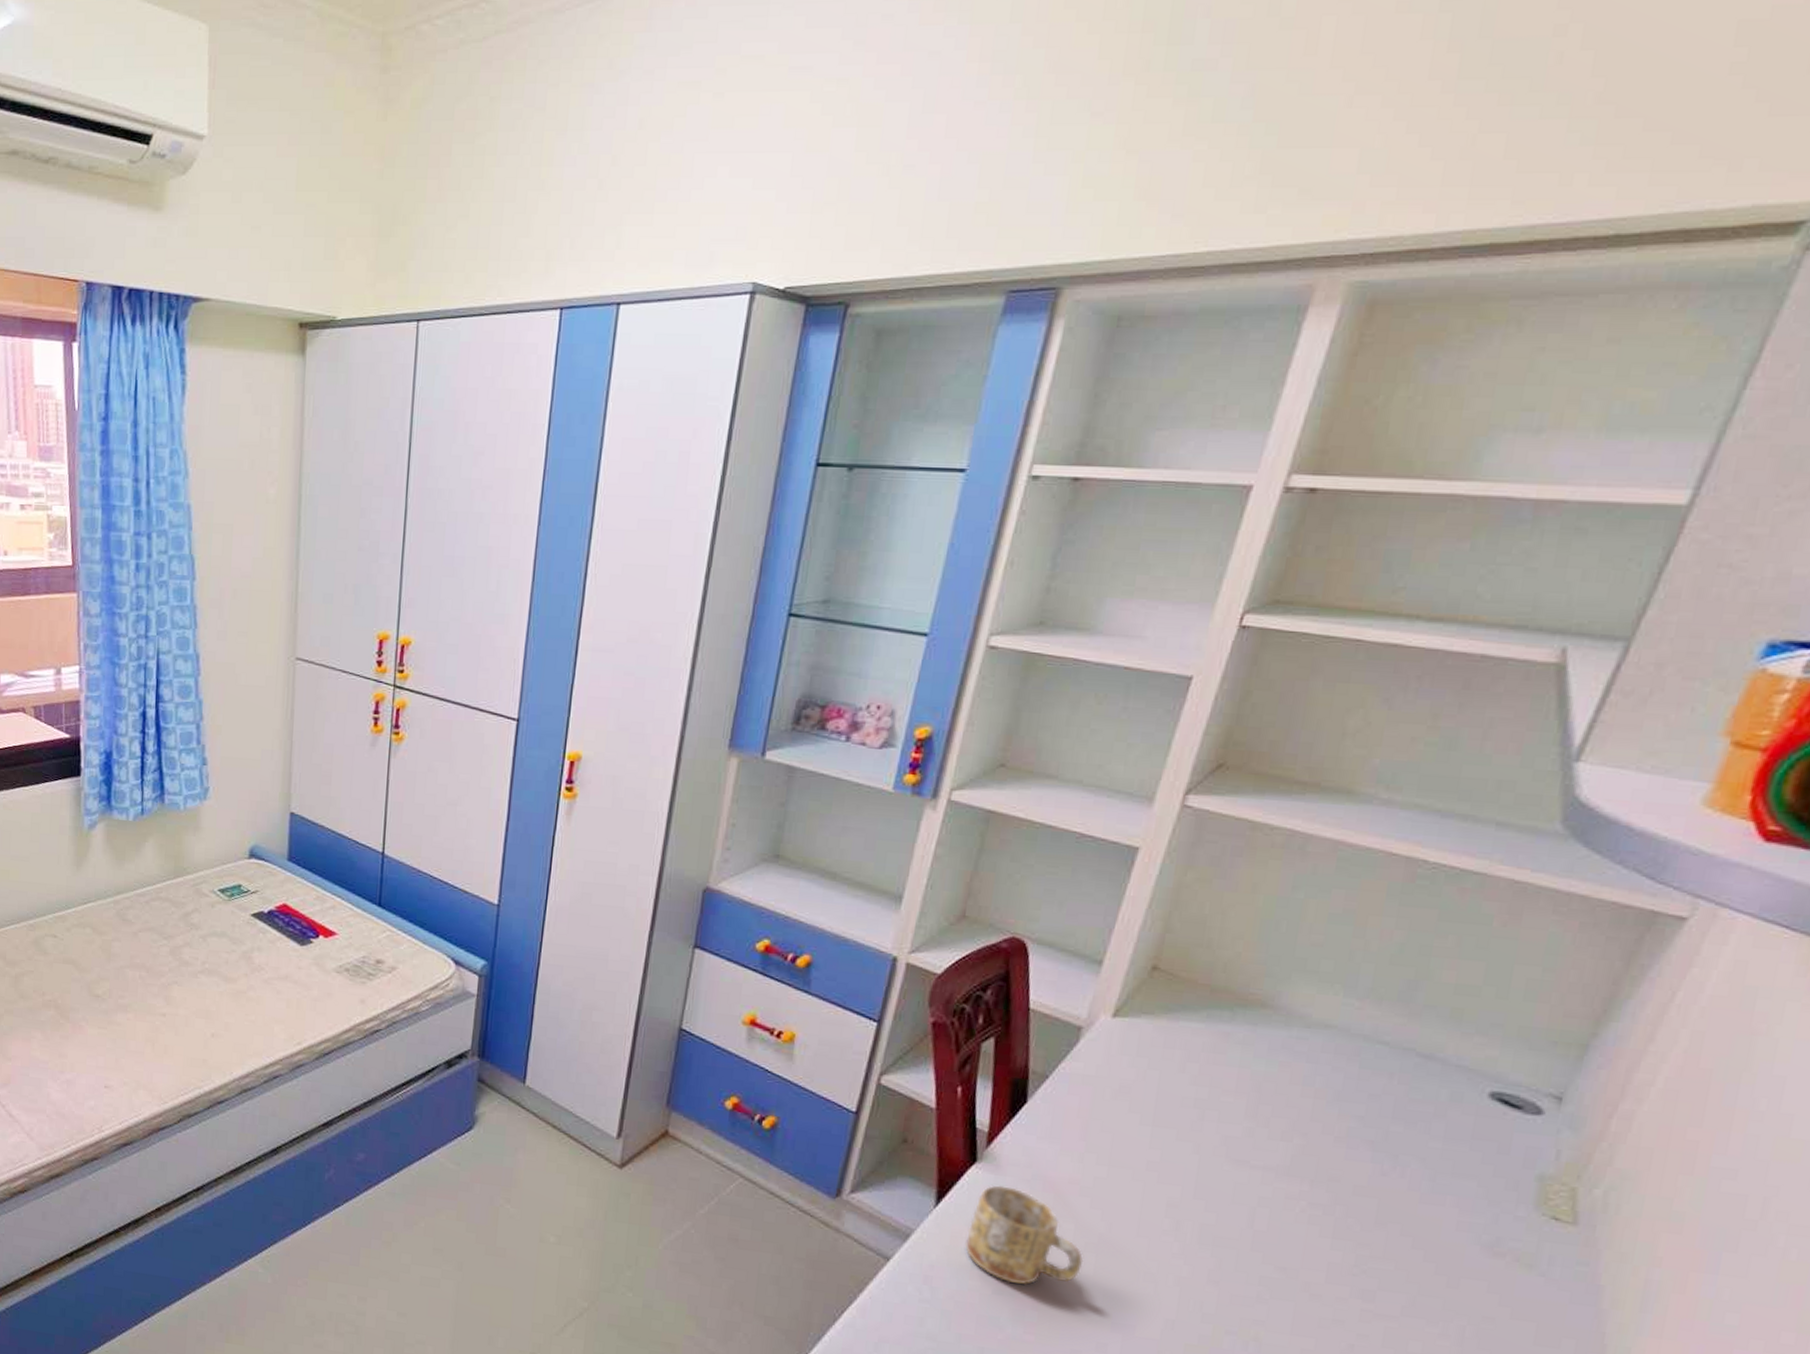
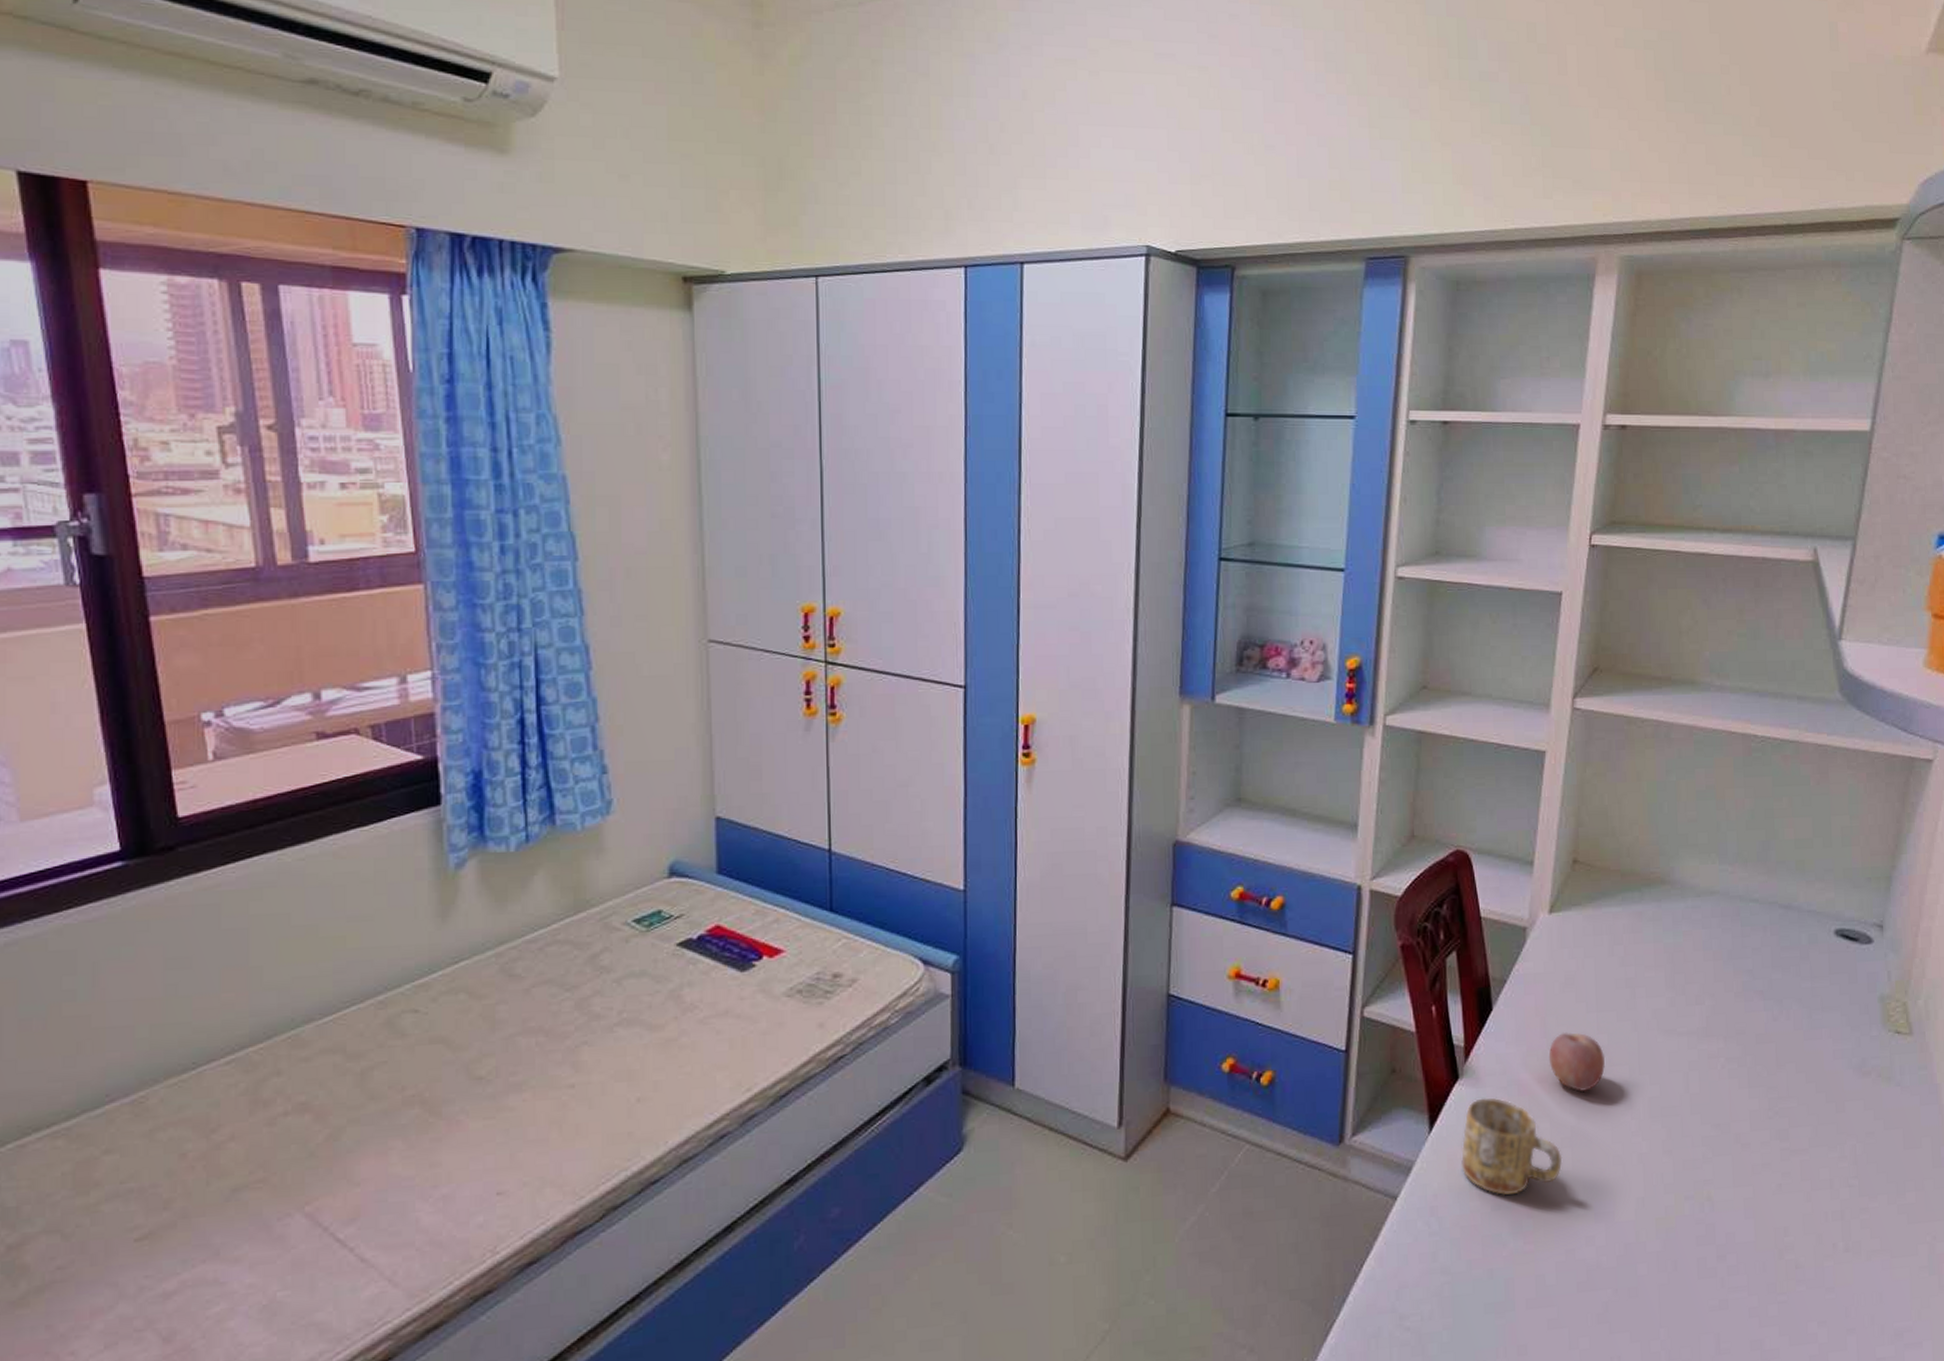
fruit: none [1084,1139,1155,1203] -> present [1548,1031,1606,1093]

